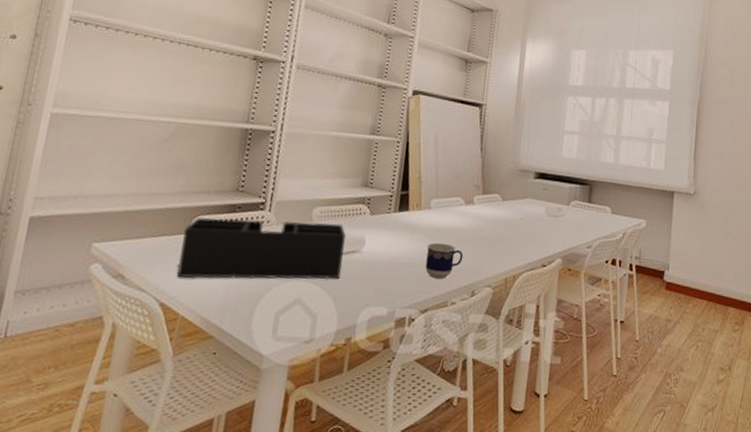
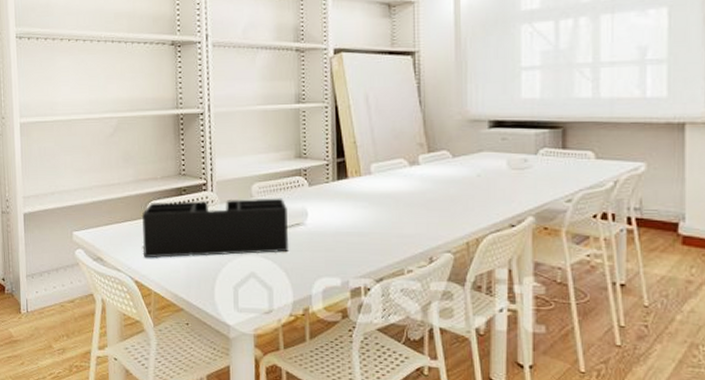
cup: present [425,242,464,279] -> none [373,209,415,247]

